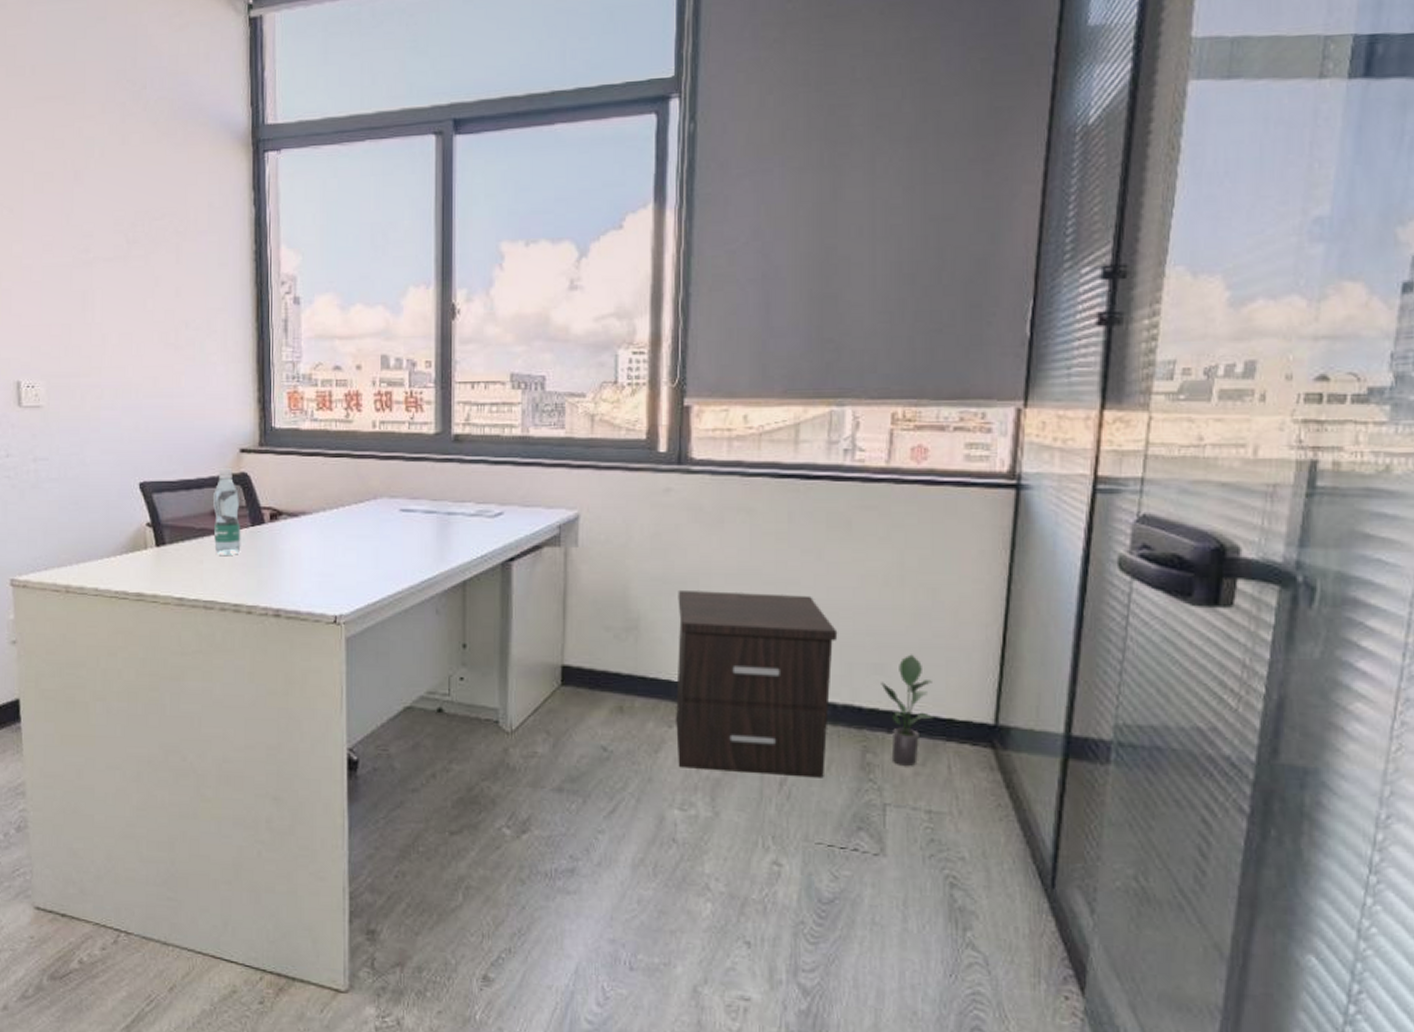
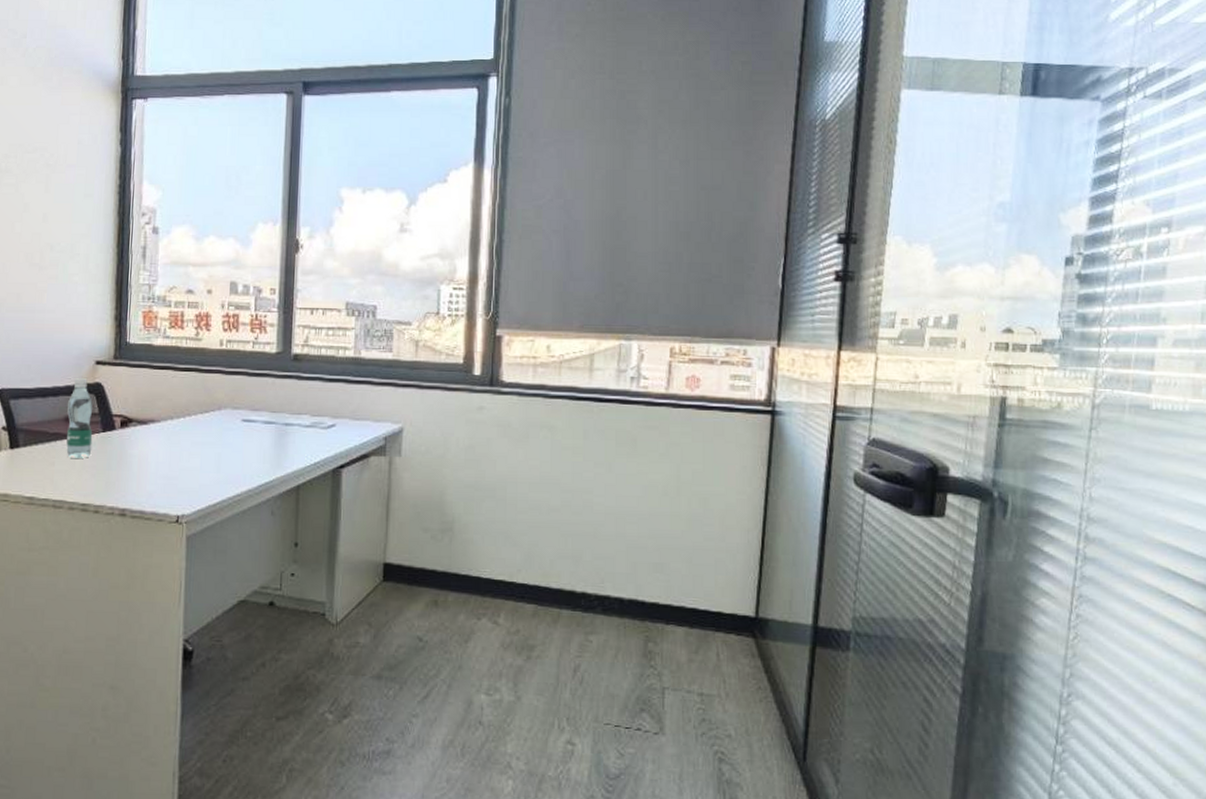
nightstand: present [676,591,838,778] -> none [484,497,625,665]
potted plant: present [881,654,934,766] -> none [661,555,705,653]

